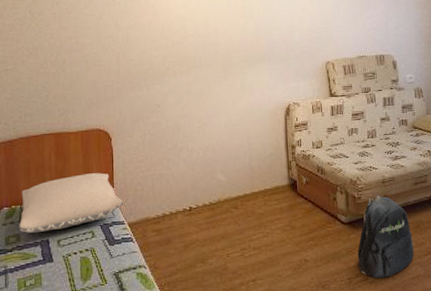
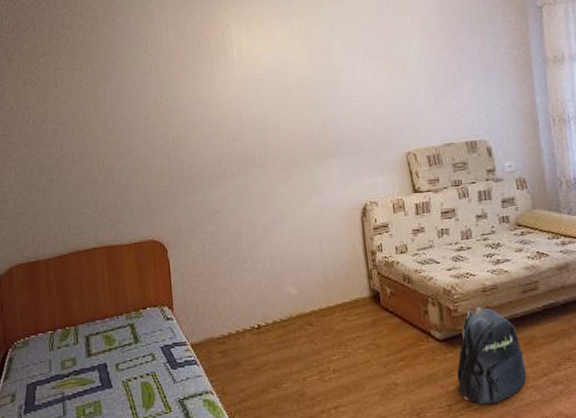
pillow: present [19,173,124,234] -> none [74,288,185,357]

